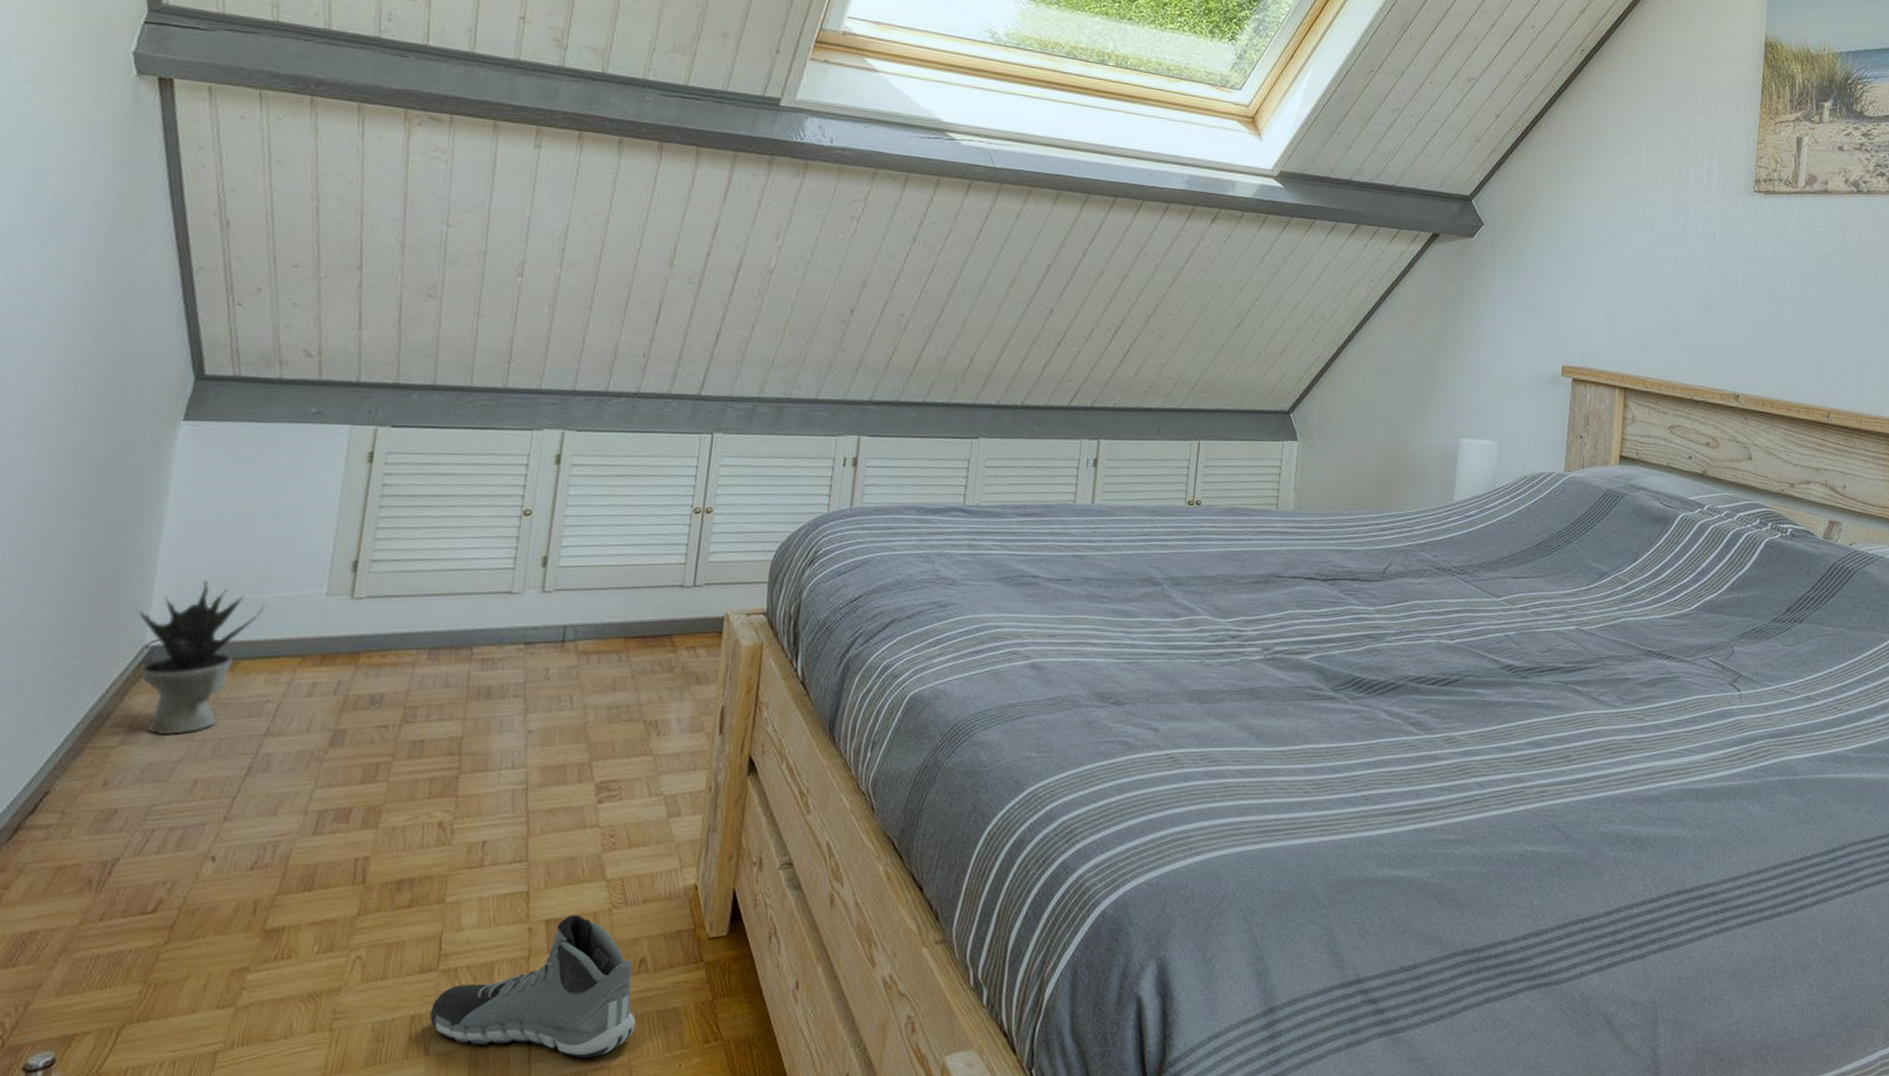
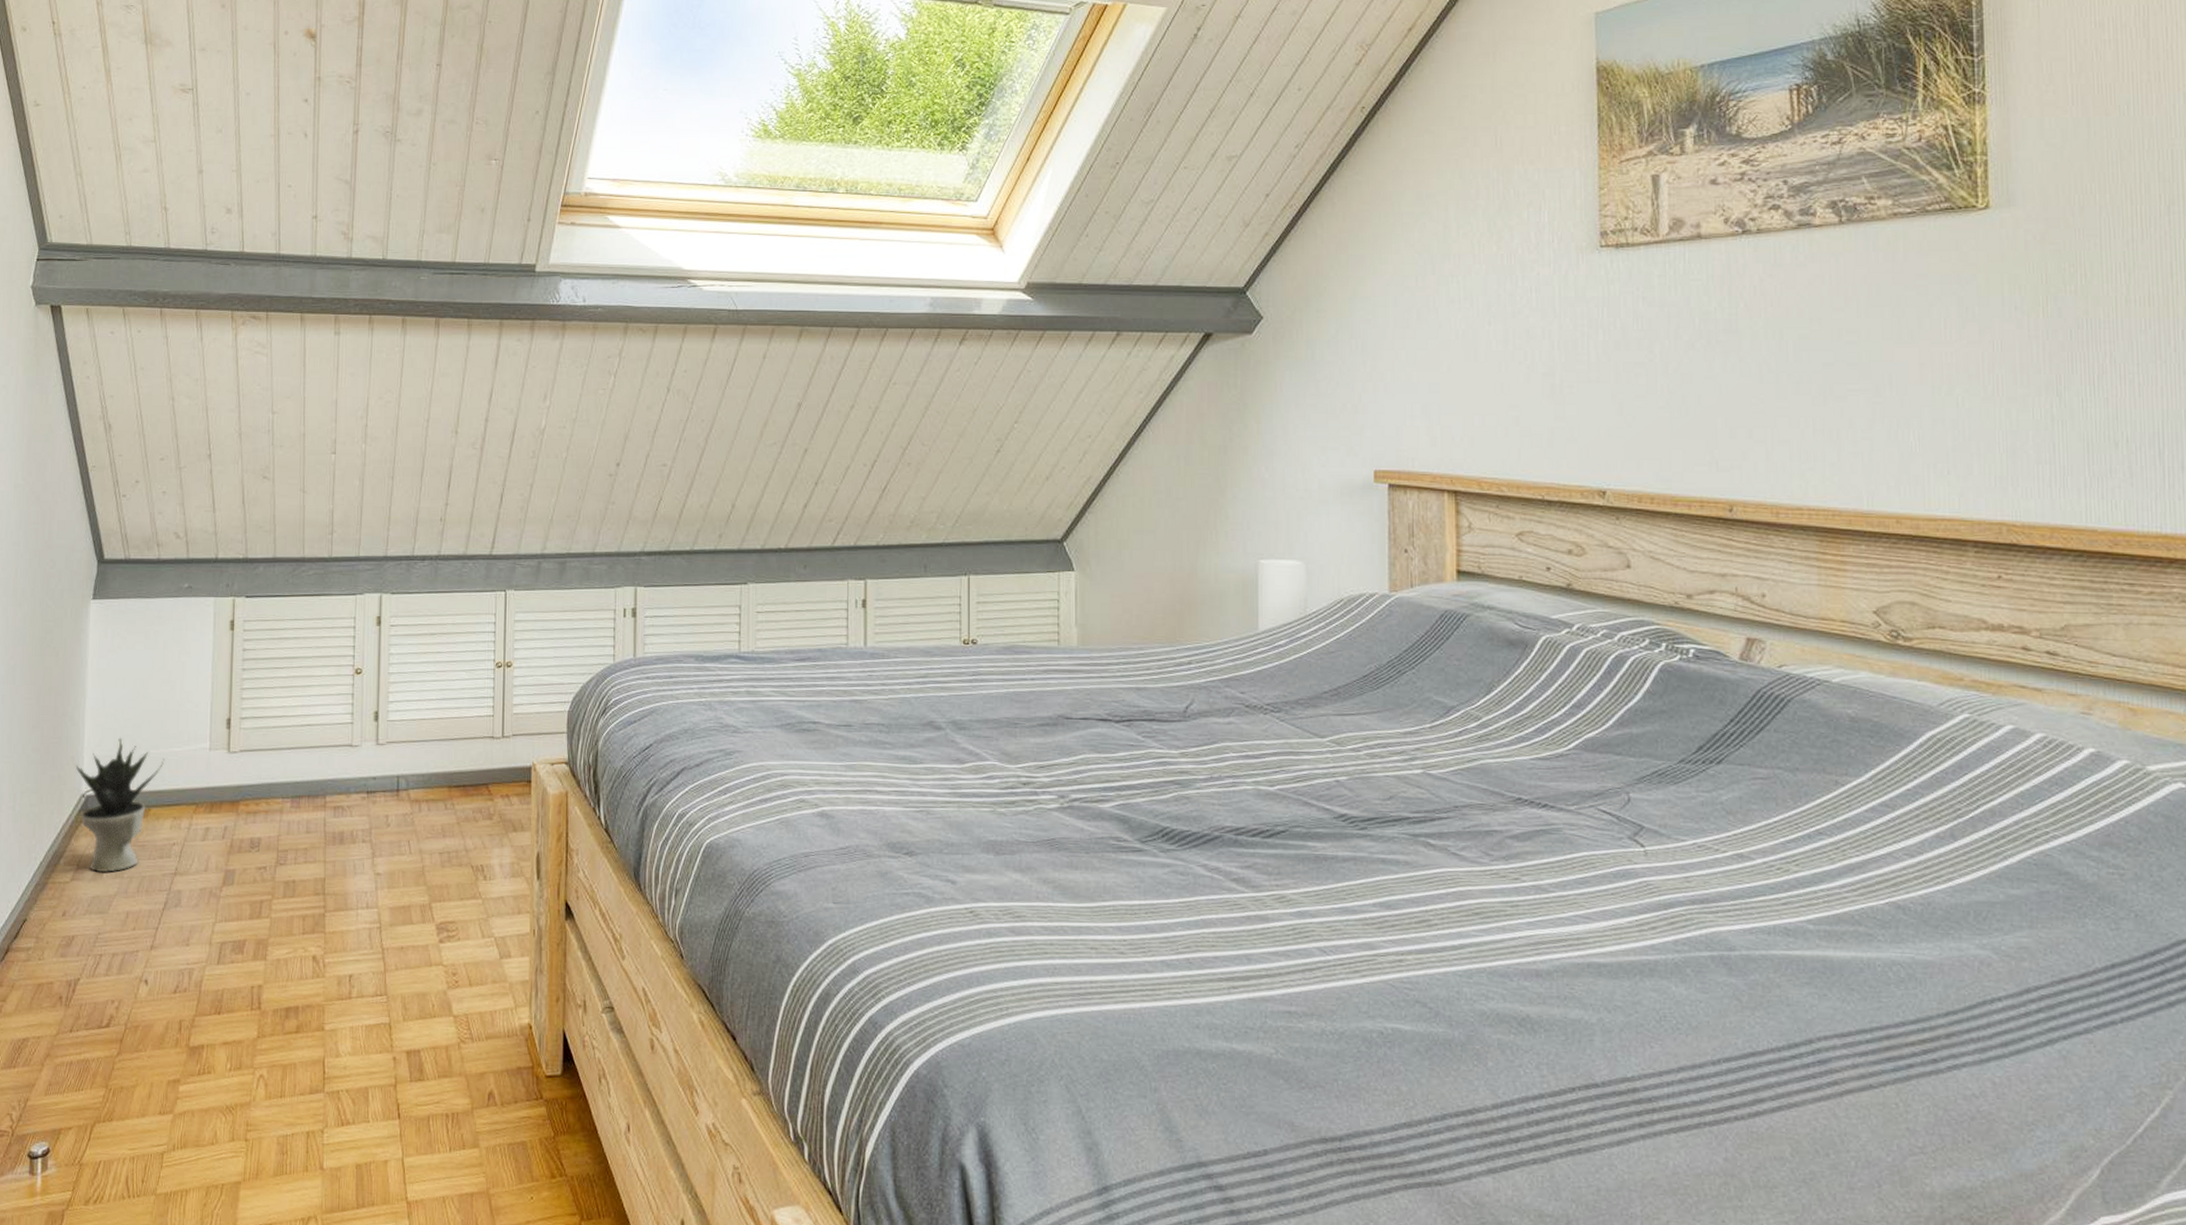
sneaker: present [430,915,636,1057] -> none [322,1047,491,1183]

